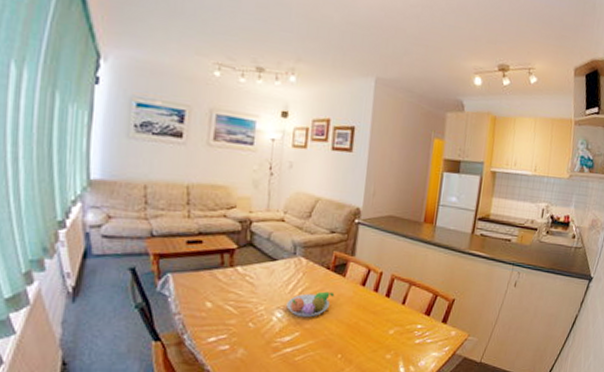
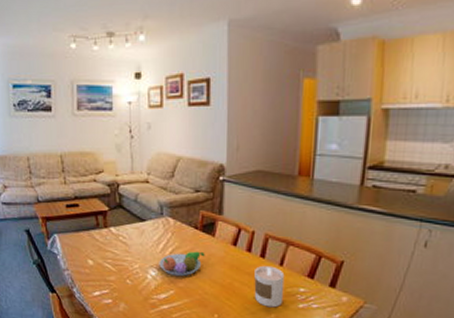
candle: none [377,304,406,345] -> present [254,265,285,308]

